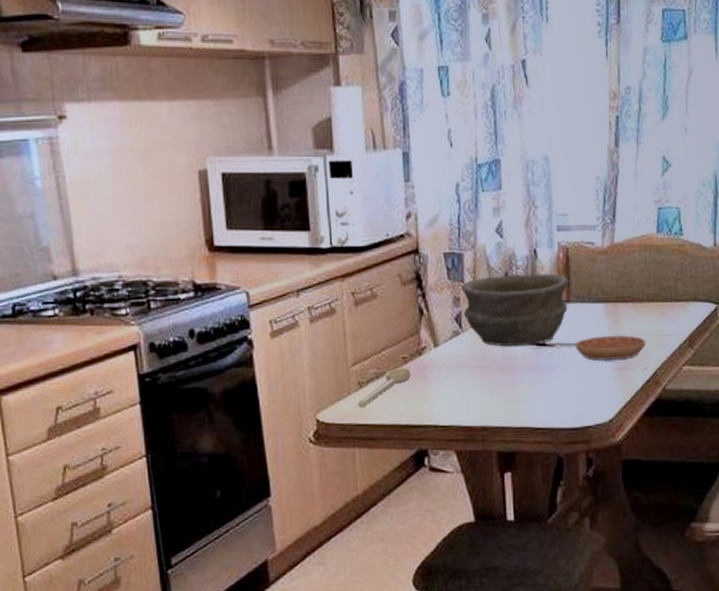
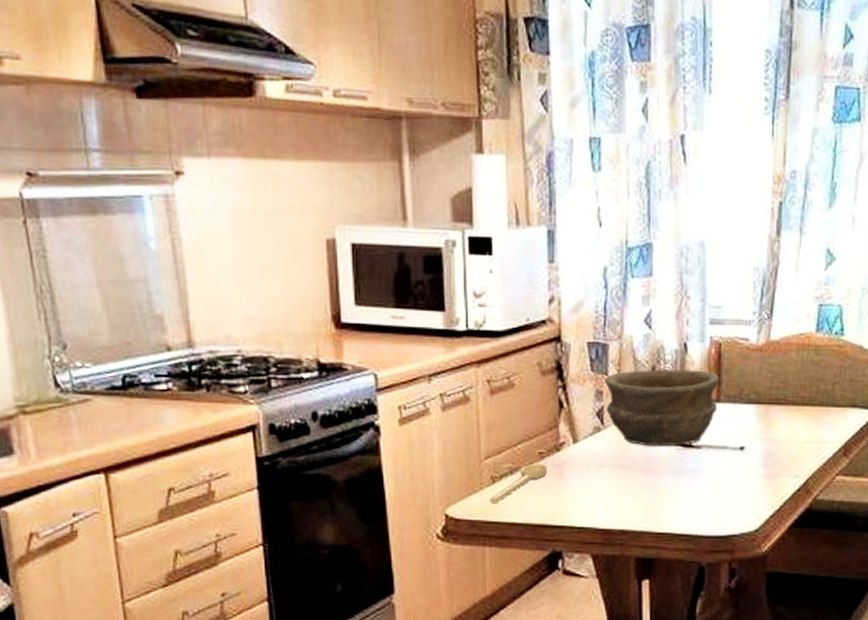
saucer: present [575,335,646,360] -> none [723,440,799,466]

